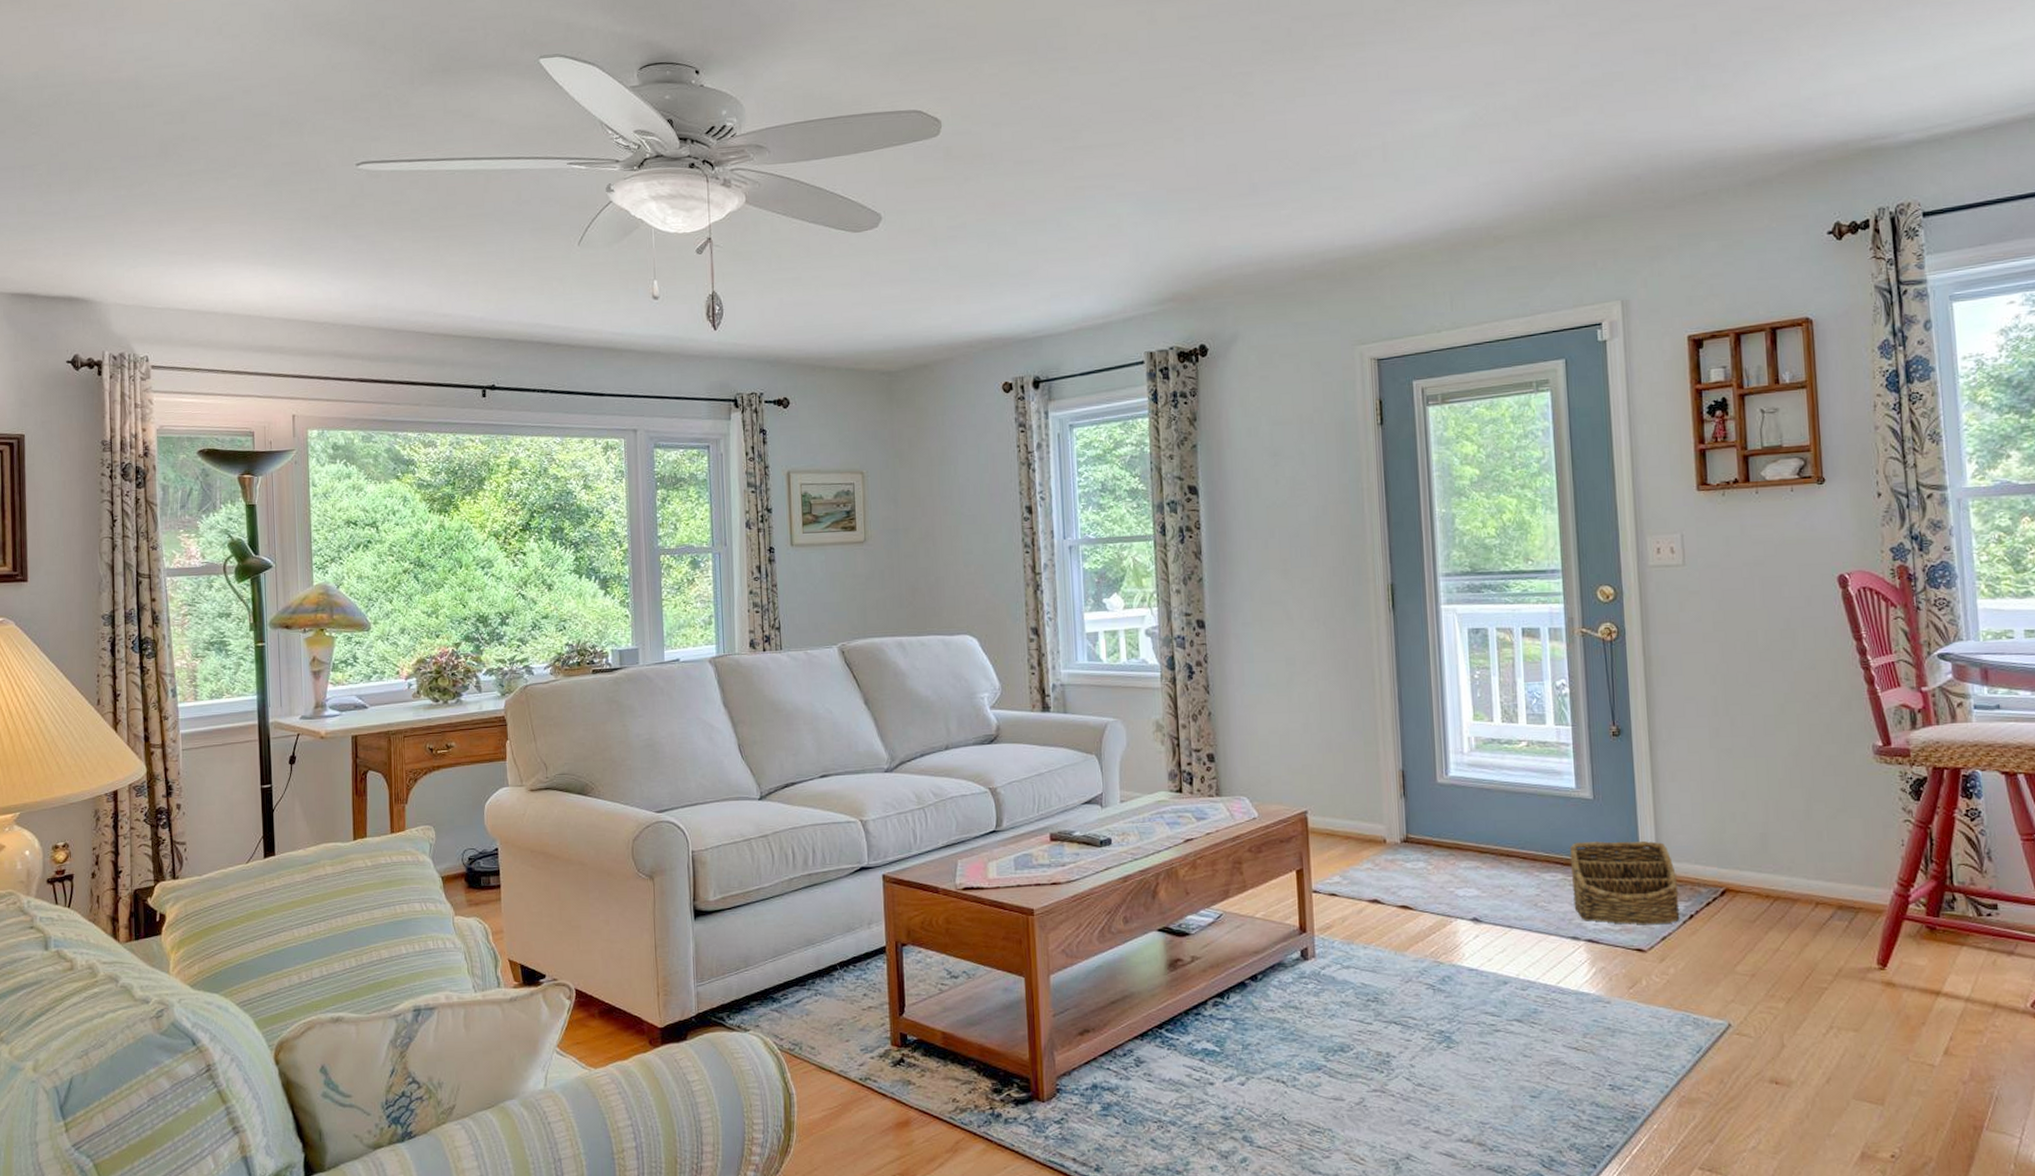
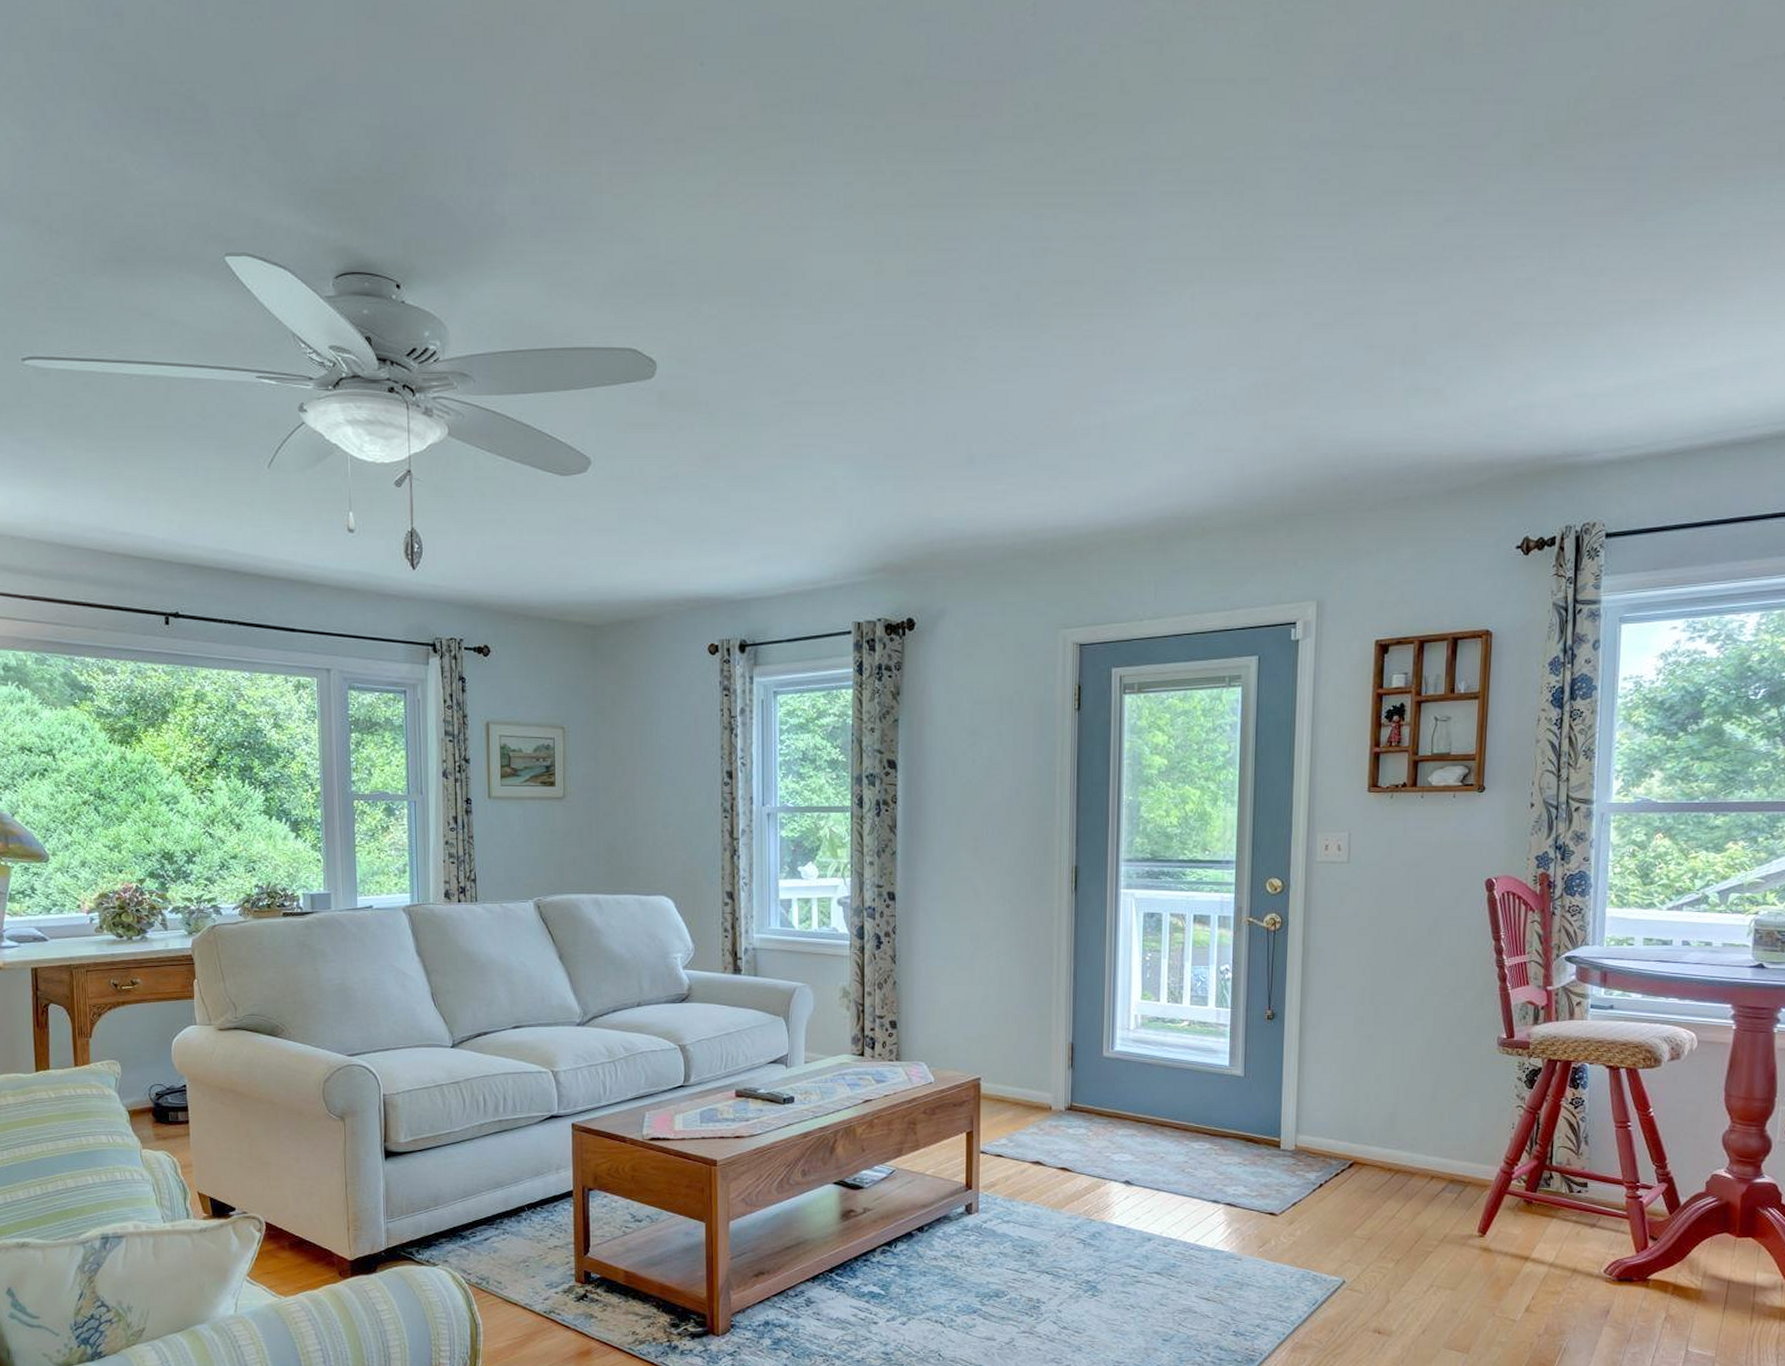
basket: present [1569,840,1680,925] -> none [1217,1114,1312,1192]

